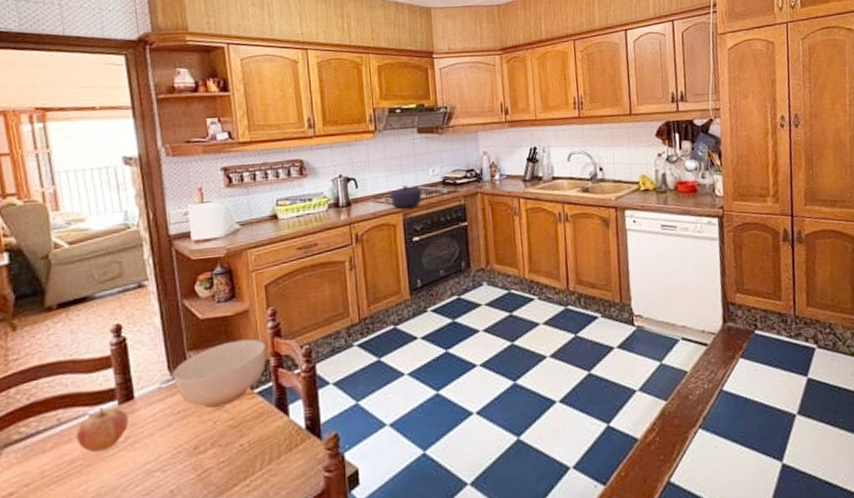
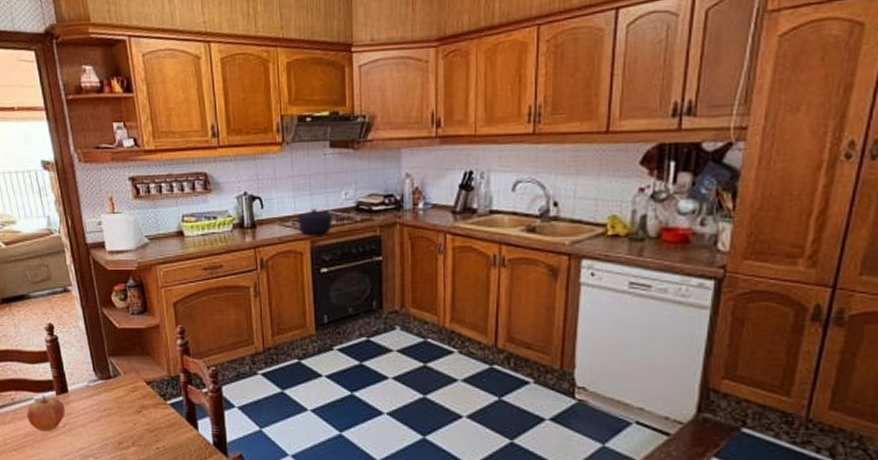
bowl: present [173,338,268,408] -> none [98,352,178,411]

